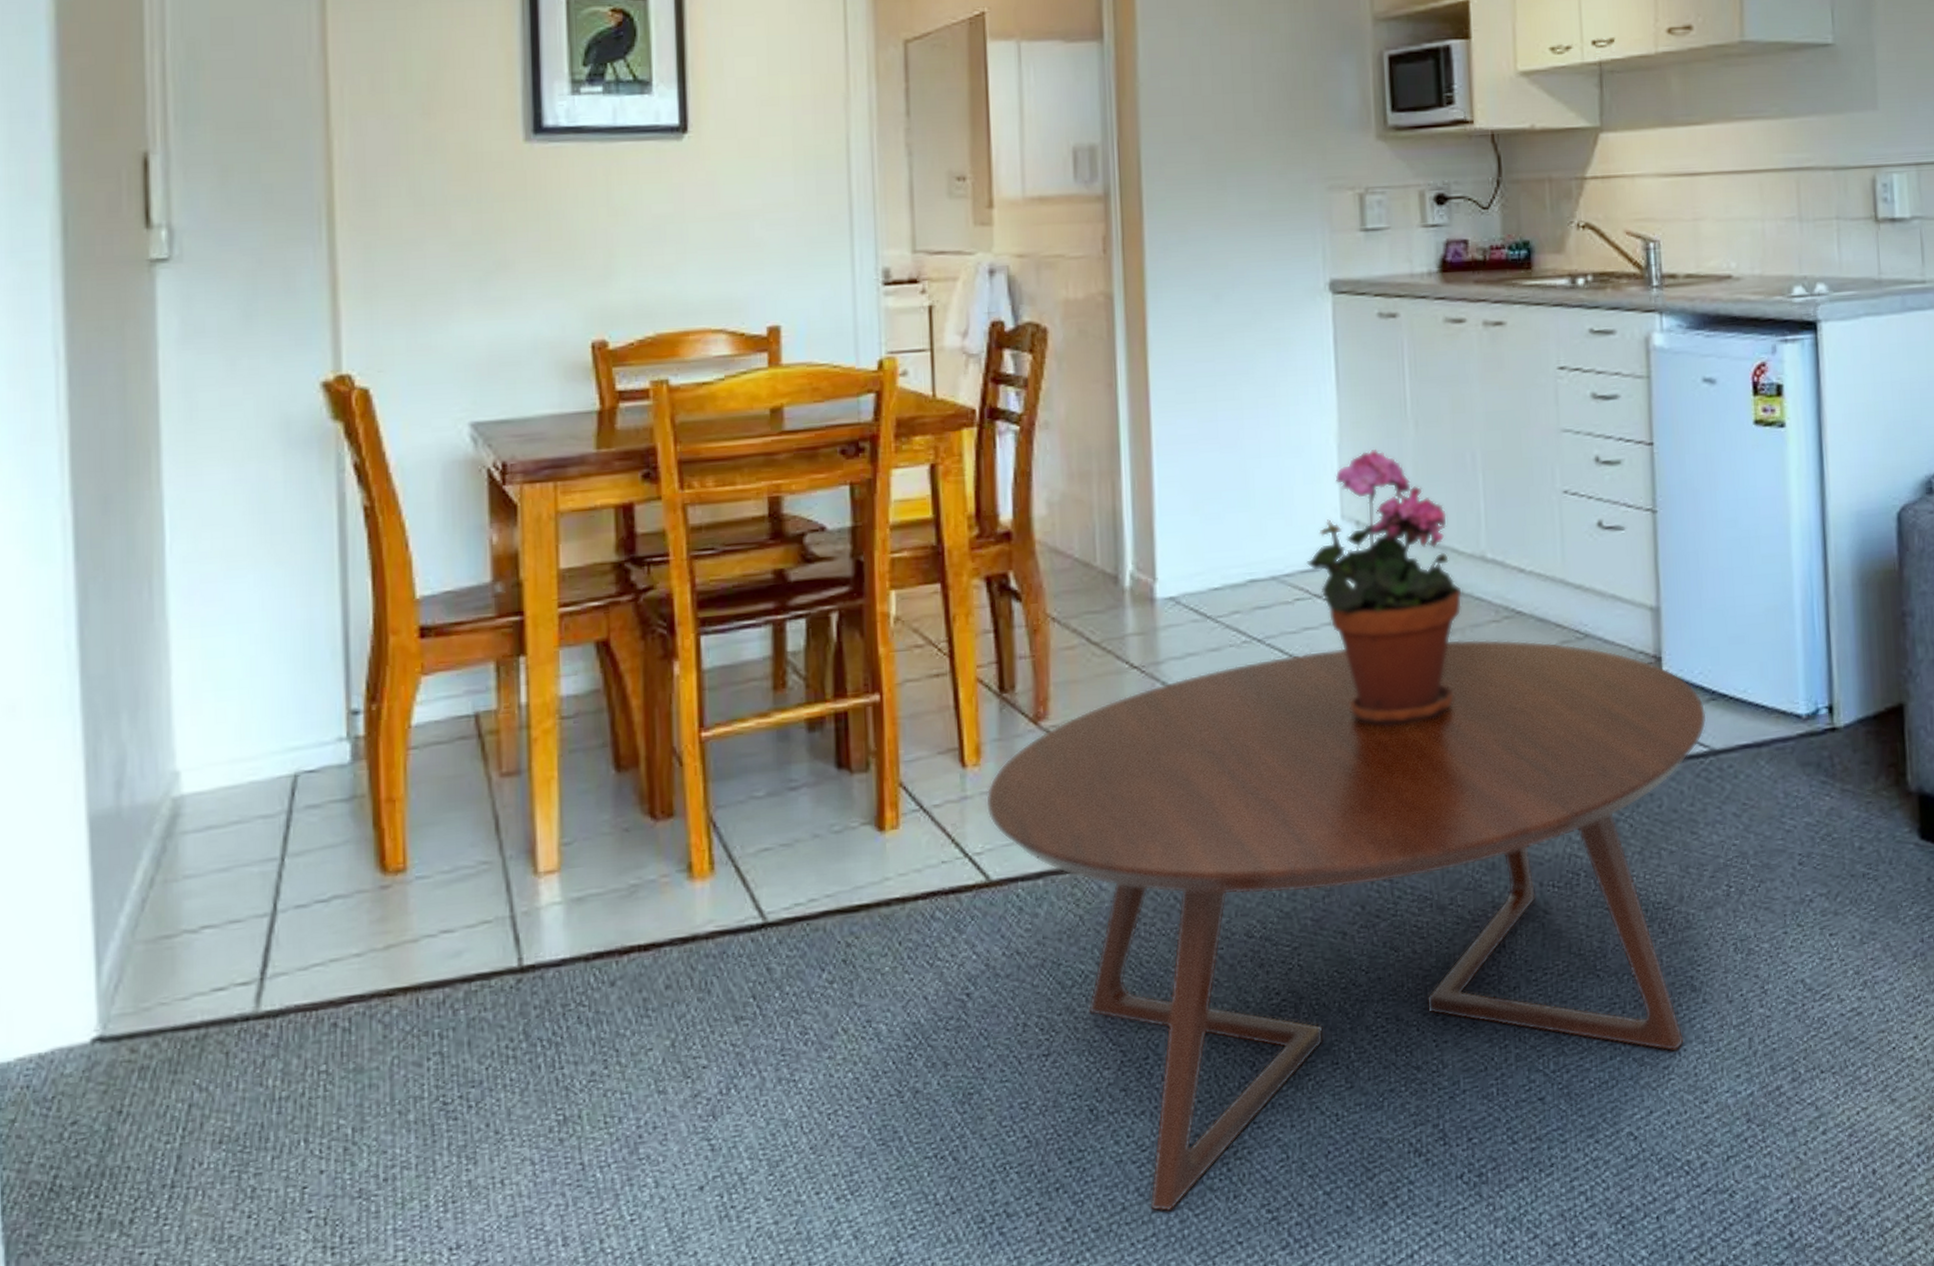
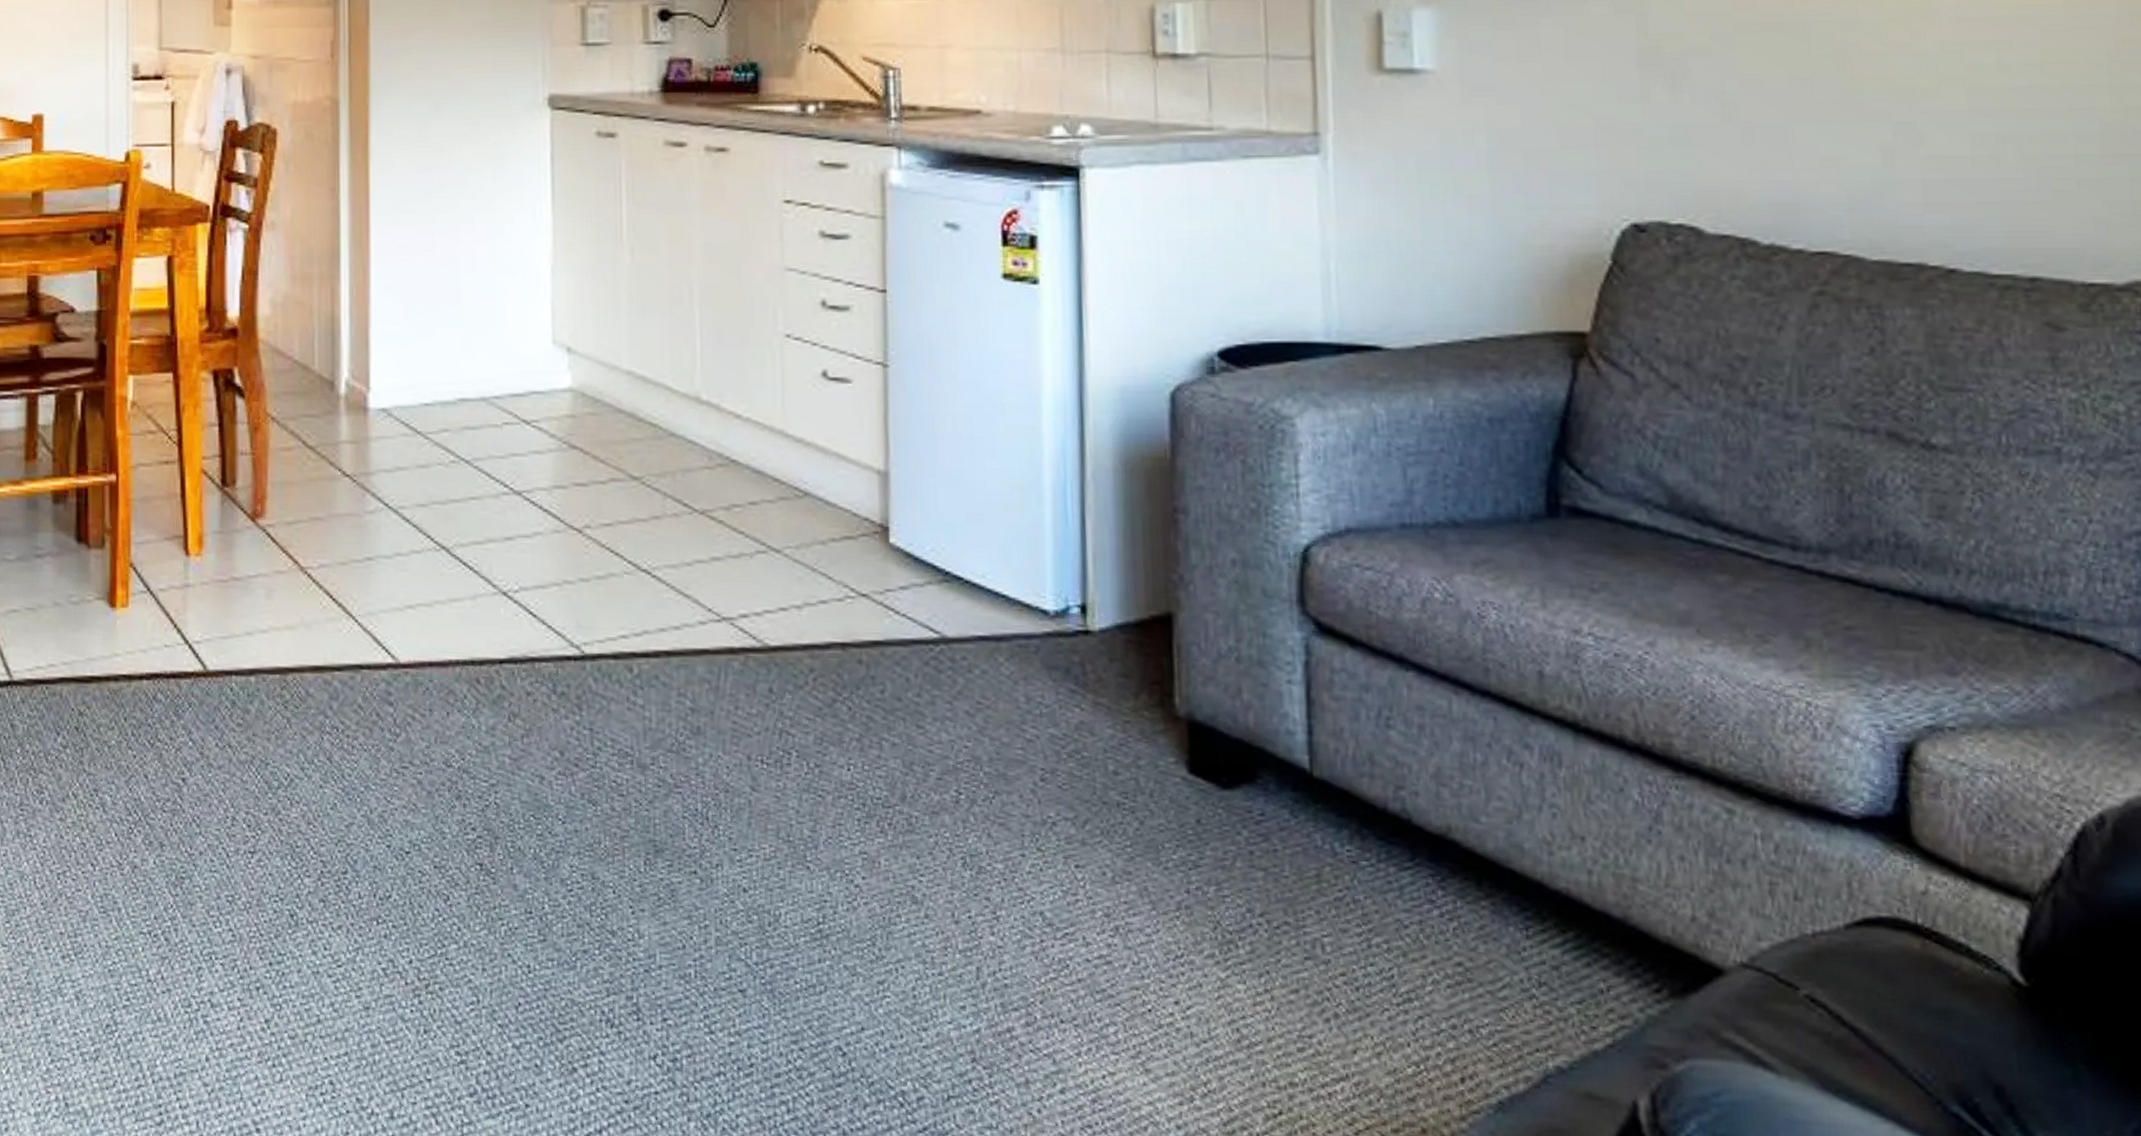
coffee table: present [985,639,1707,1212] -> none [205,478,938,1034]
potted plant: present [1306,448,1463,726] -> none [516,273,674,566]

